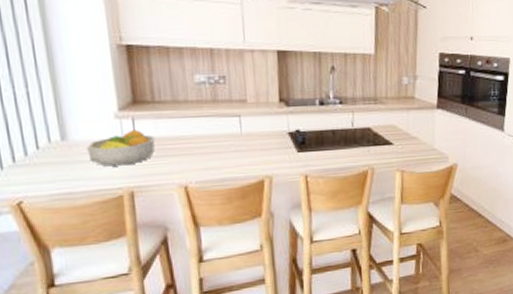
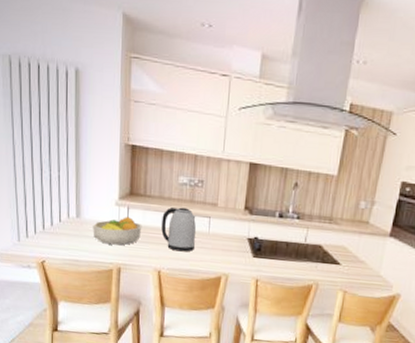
kettle: none [179,109,226,160] -> present [161,207,196,252]

